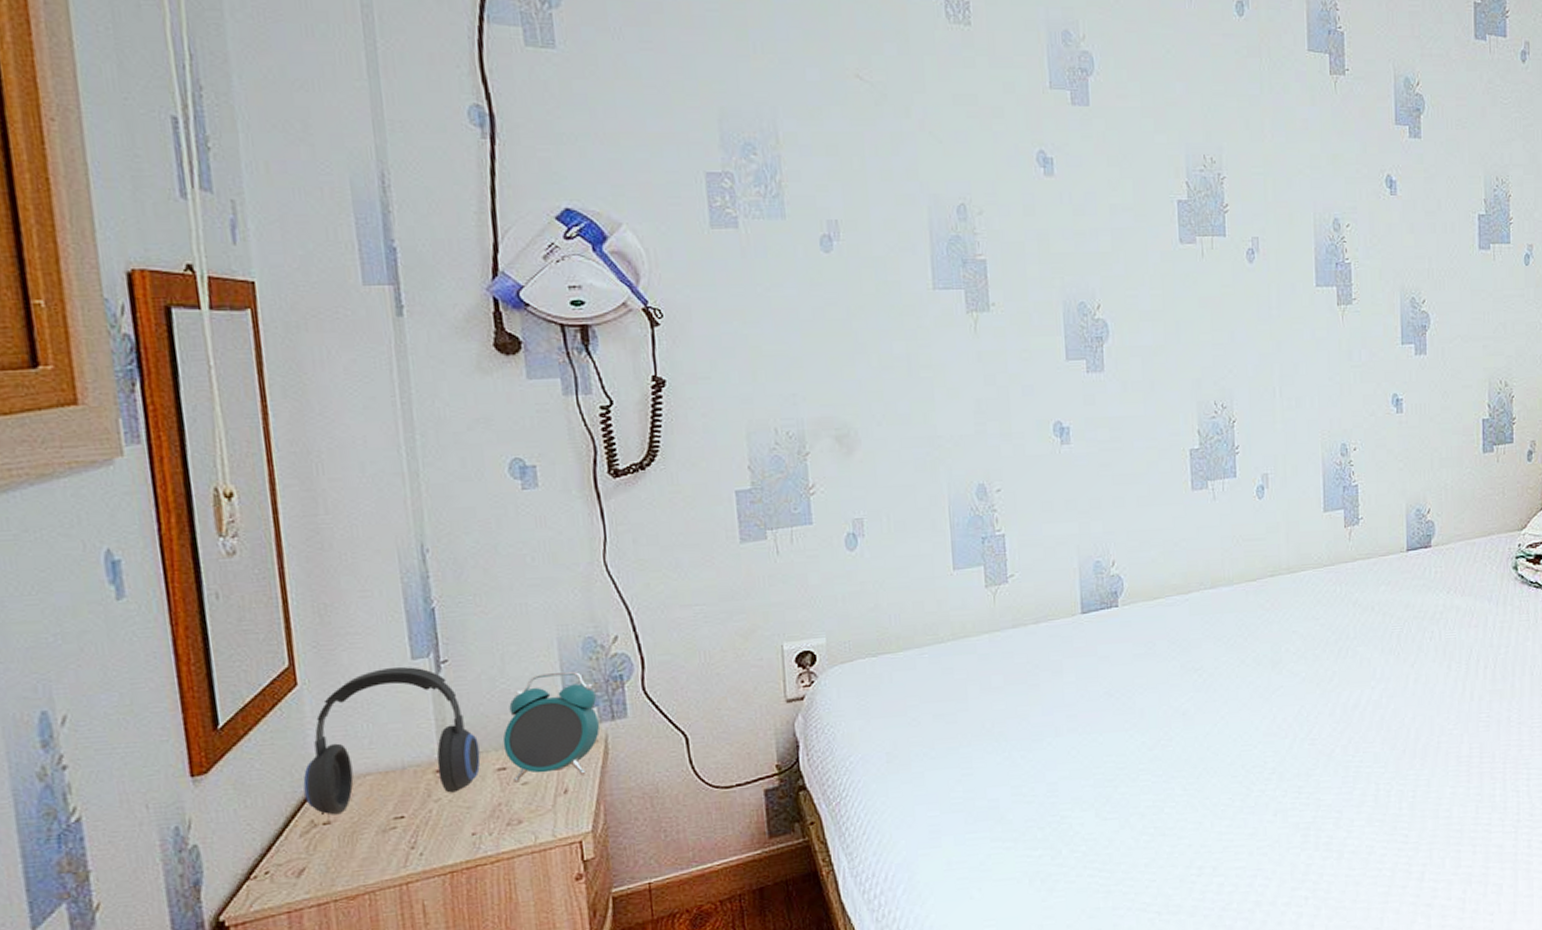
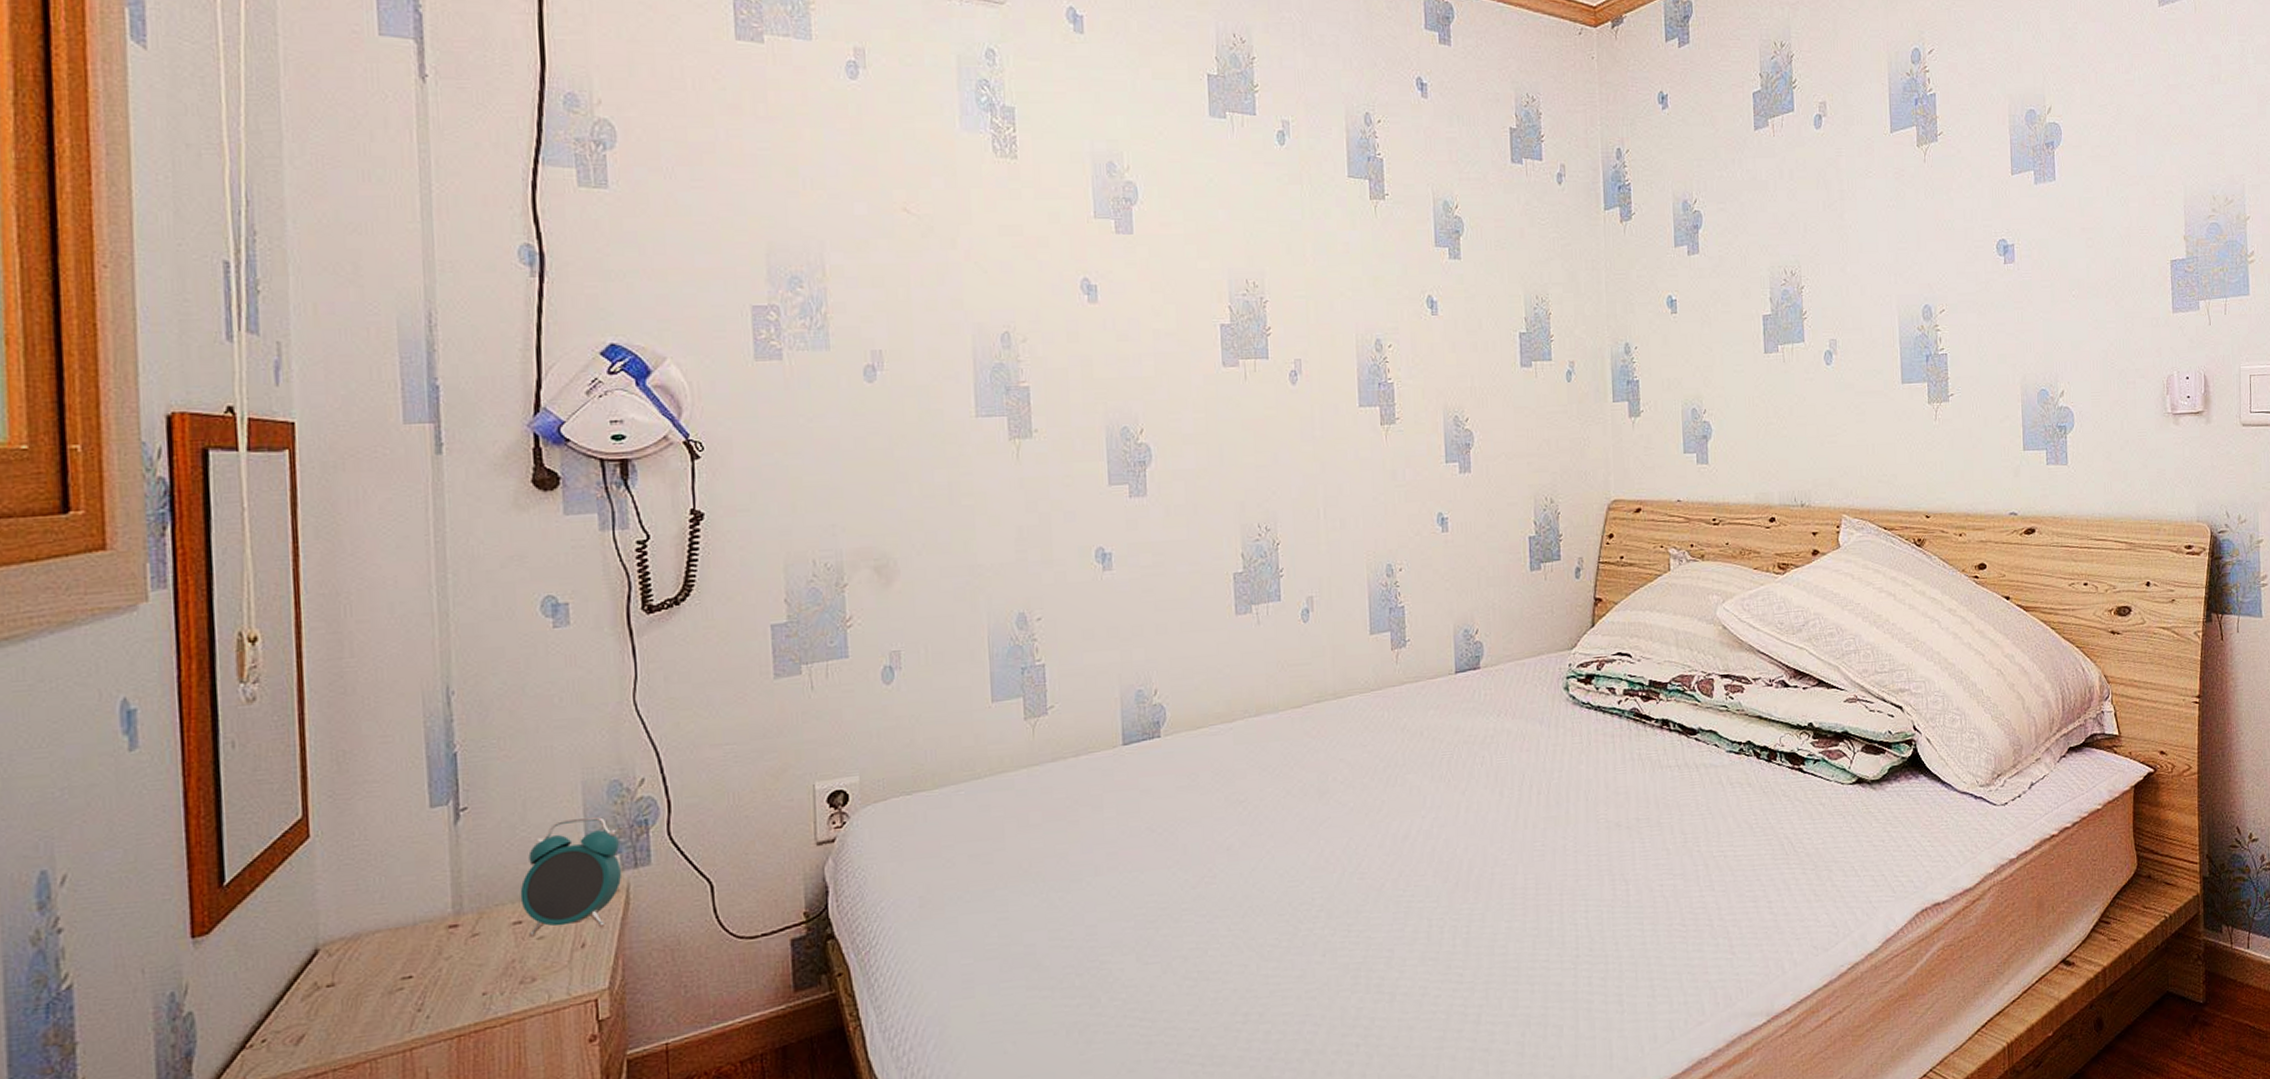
headphones: present [303,667,481,815] -> none [308,815,496,976]

